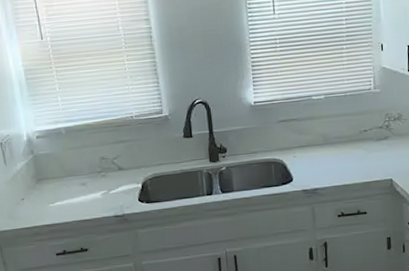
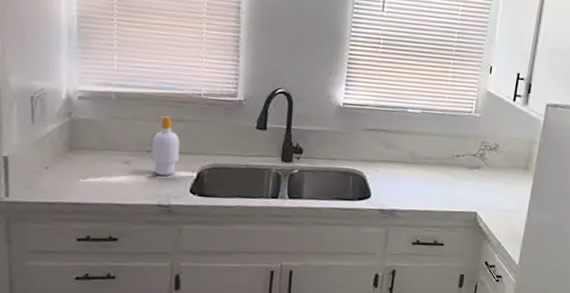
soap bottle: none [100,139,125,191] -> present [151,115,180,176]

